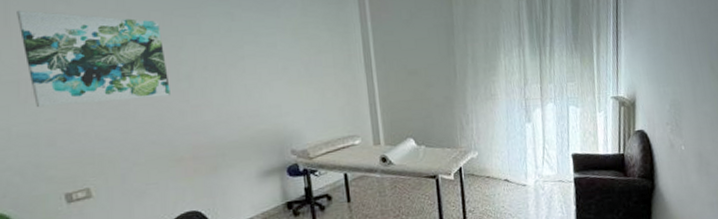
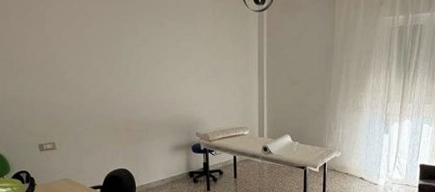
wall art: present [17,10,170,108] -> none [13,7,113,81]

